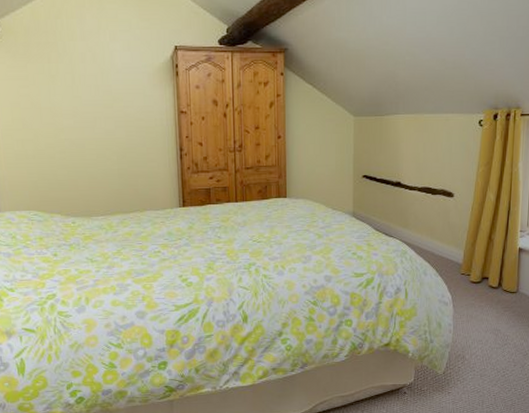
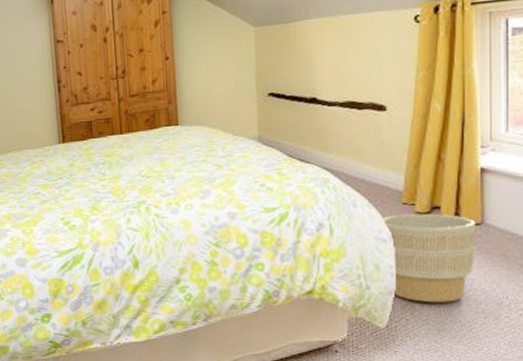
planter: none [444,282,513,354] -> present [380,213,476,303]

